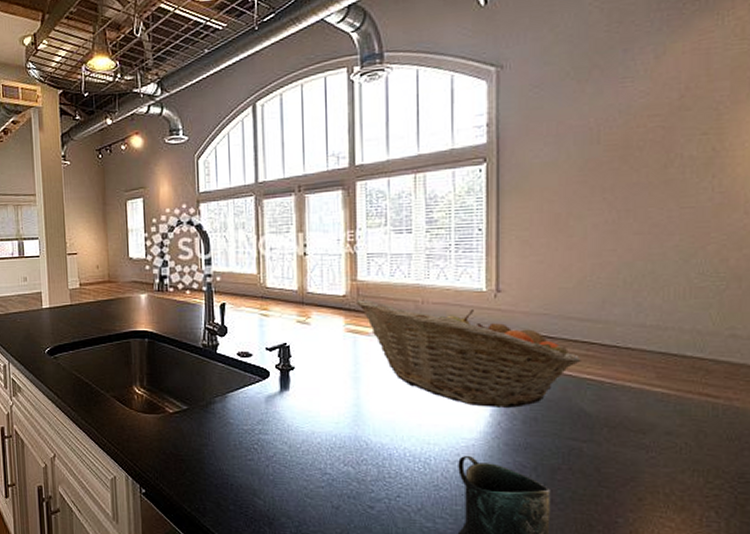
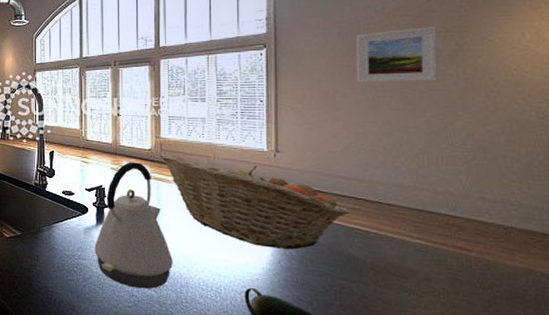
kettle: none [278,312,373,465] -> present [94,162,173,289]
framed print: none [595,128,691,203] -> present [356,26,438,83]

